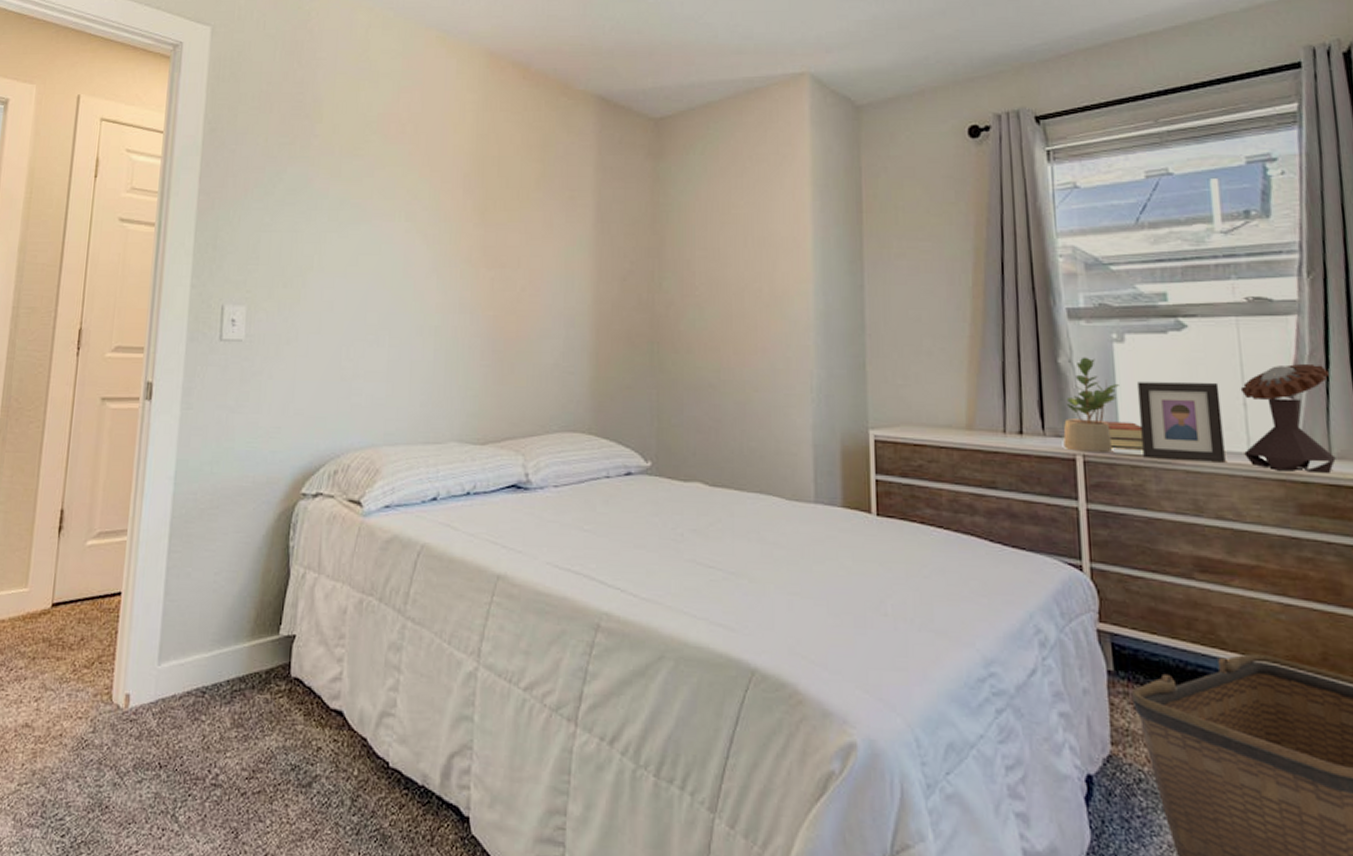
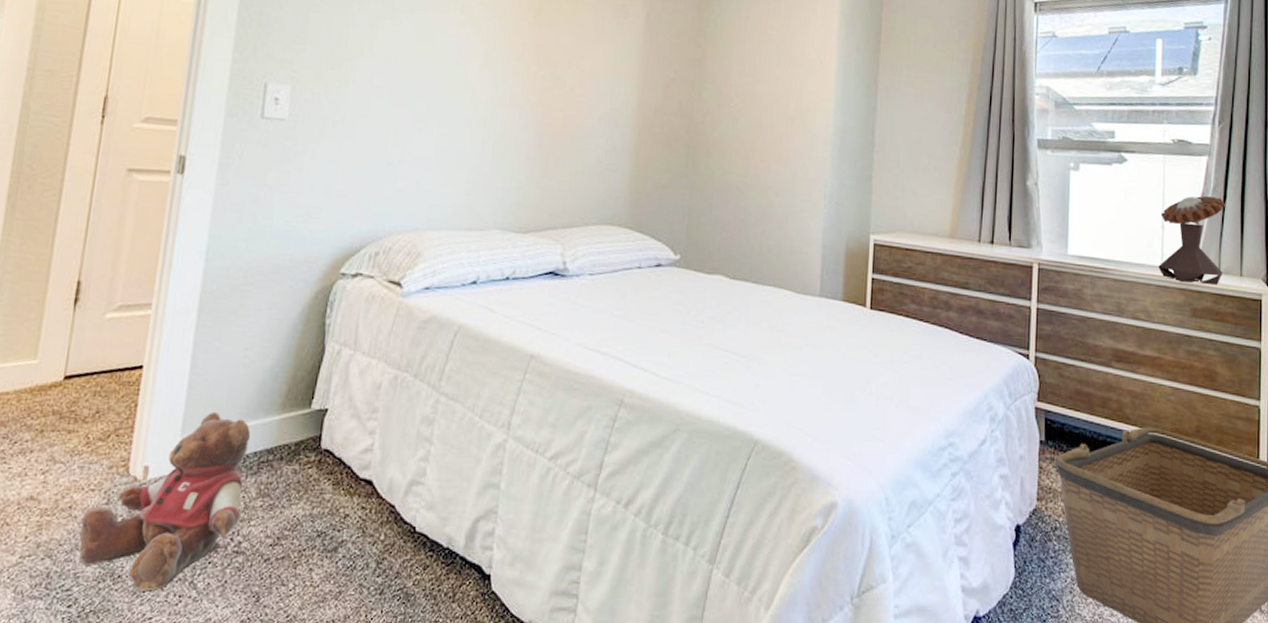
teddy bear: none [69,638,223,824] -> present [79,411,251,592]
potted plant: present [1063,357,1119,454] -> none [1024,181,1071,263]
books: present [1103,421,1144,450] -> none [1056,236,1086,261]
picture frame: present [1138,382,1226,464] -> none [1084,204,1145,275]

